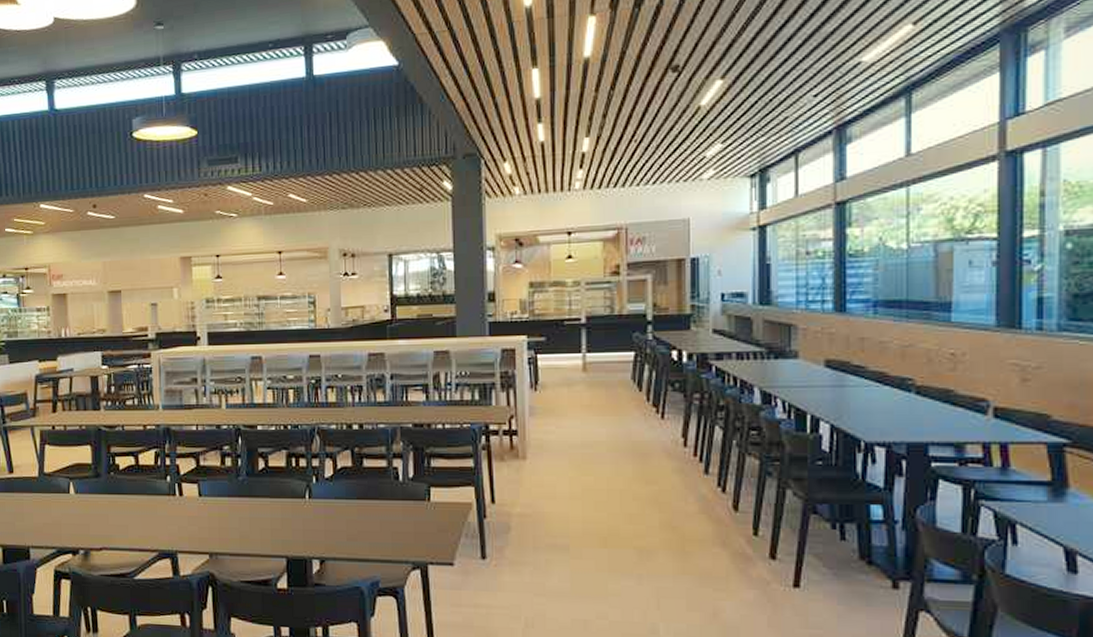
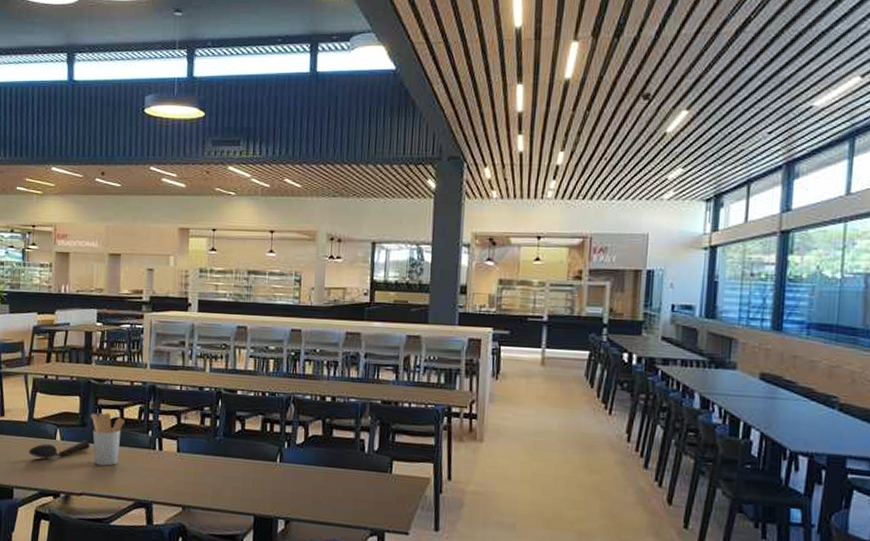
spoon: none [42,492,107,514] -> present [29,440,91,459]
utensil holder: none [103,460,141,517] -> present [90,412,125,466]

